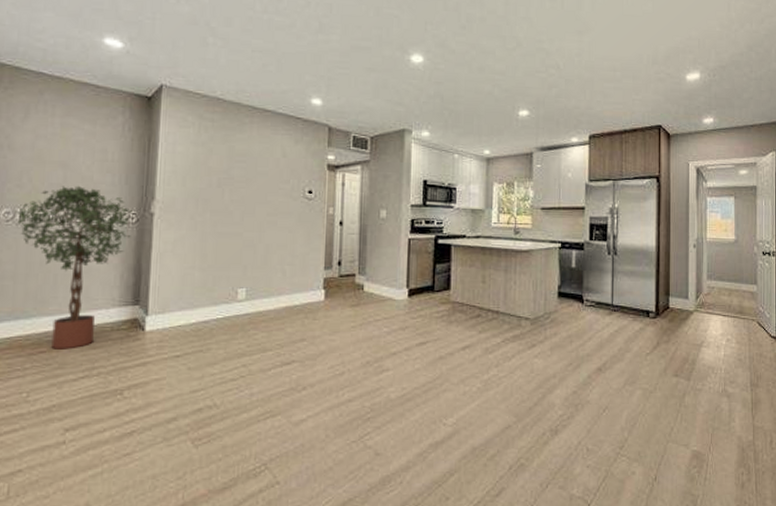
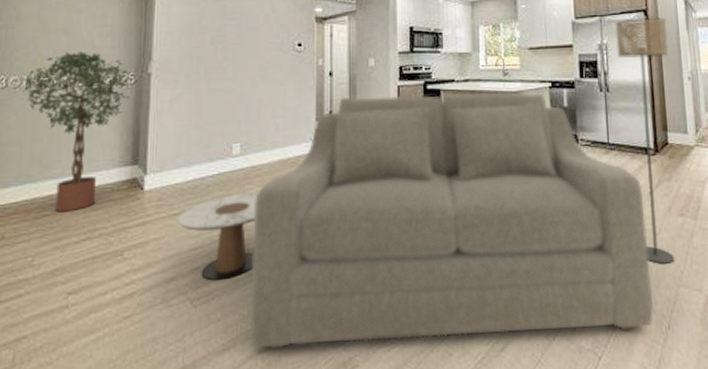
side table: none [180,338,263,422] -> present [178,193,258,281]
sofa: none [251,247,643,490] -> present [250,92,654,351]
floor lamp: none [627,184,678,422] -> present [615,17,674,265]

